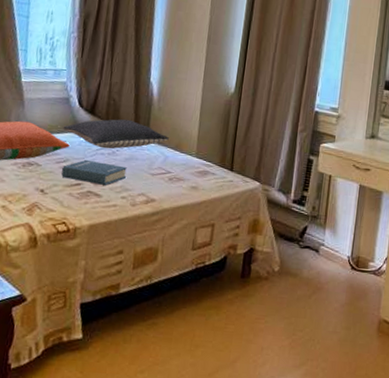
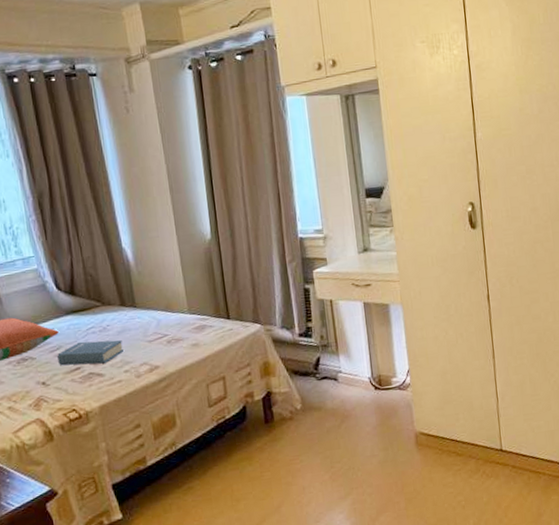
pillow: present [63,119,170,149] -> none [47,291,158,327]

